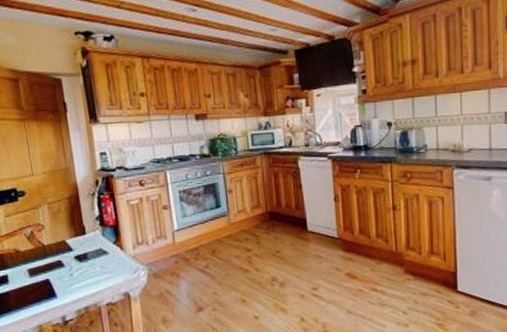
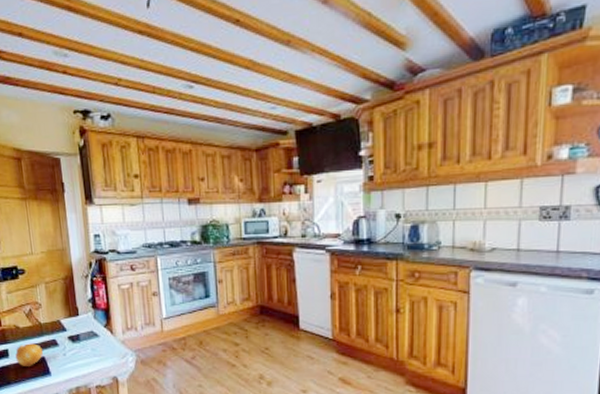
fruit: none [16,266,48,291] -> present [15,343,44,366]

